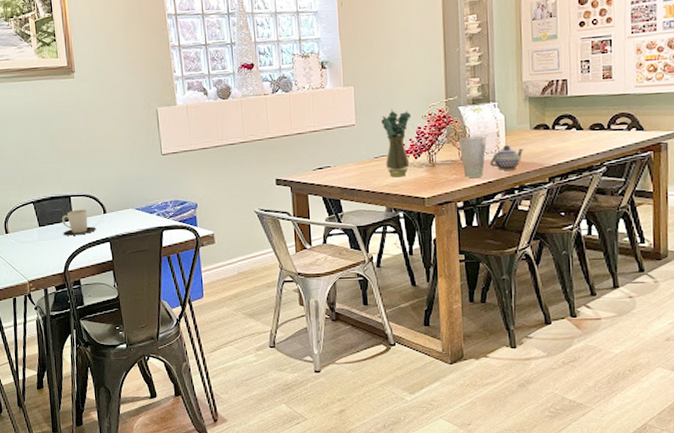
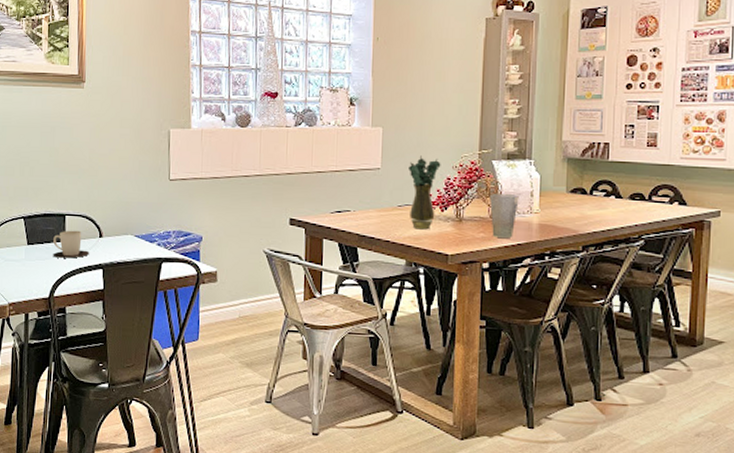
teapot: present [490,145,524,170] -> none [521,207,558,234]

